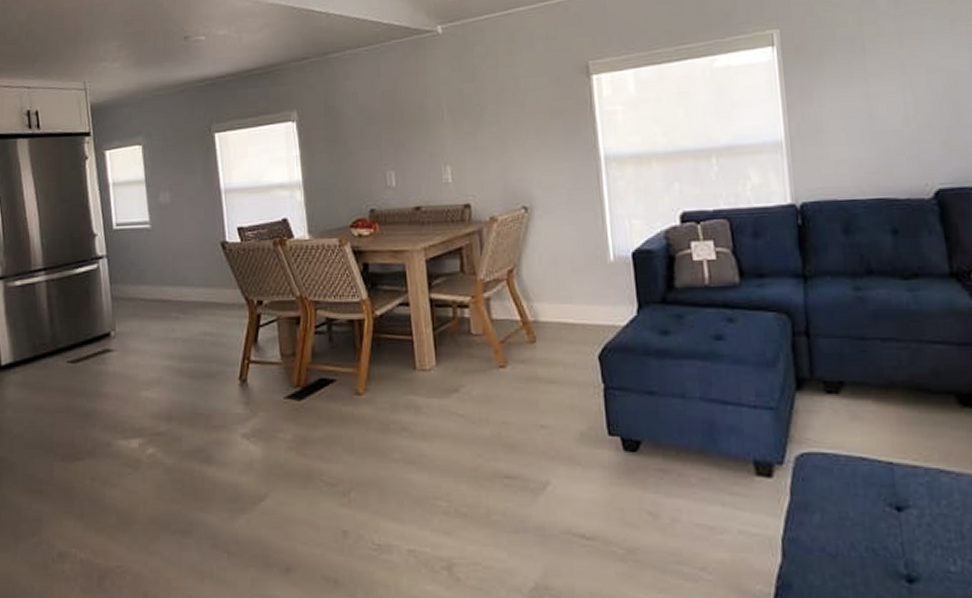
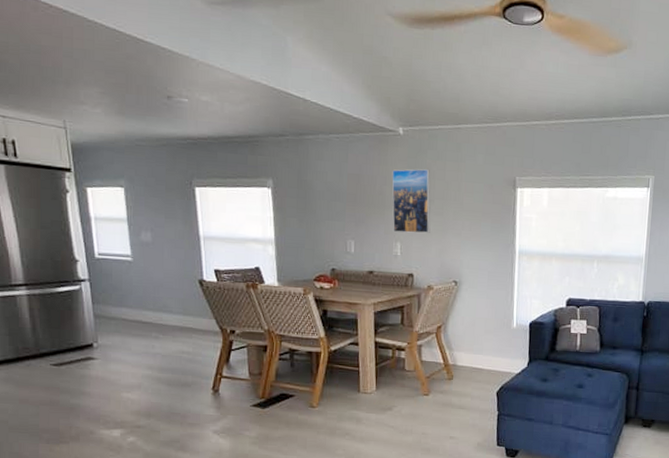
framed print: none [433,70,487,153] -> present [392,169,431,234]

